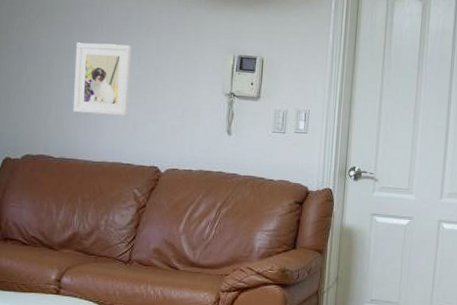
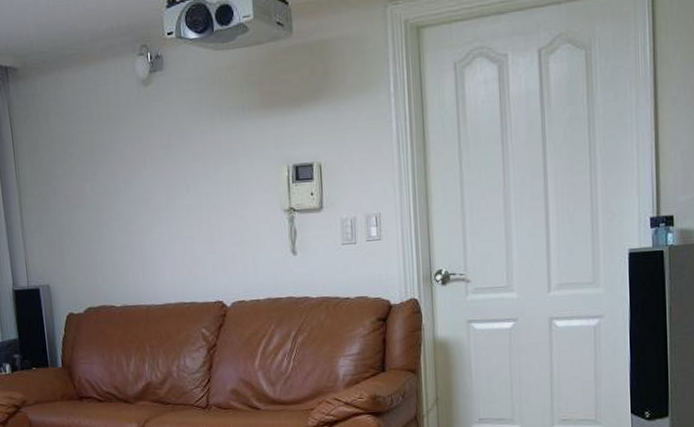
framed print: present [74,42,132,116] -> none [122,174,185,256]

